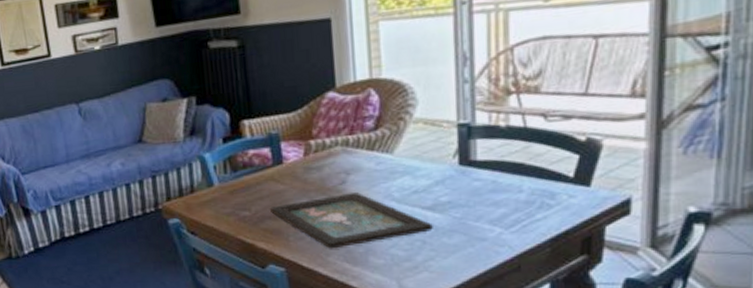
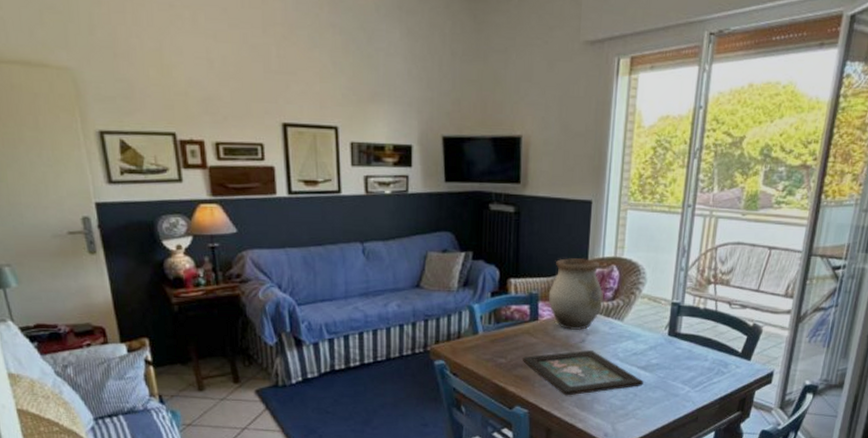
vase: none [291,86,363,172] -> present [548,258,603,331]

